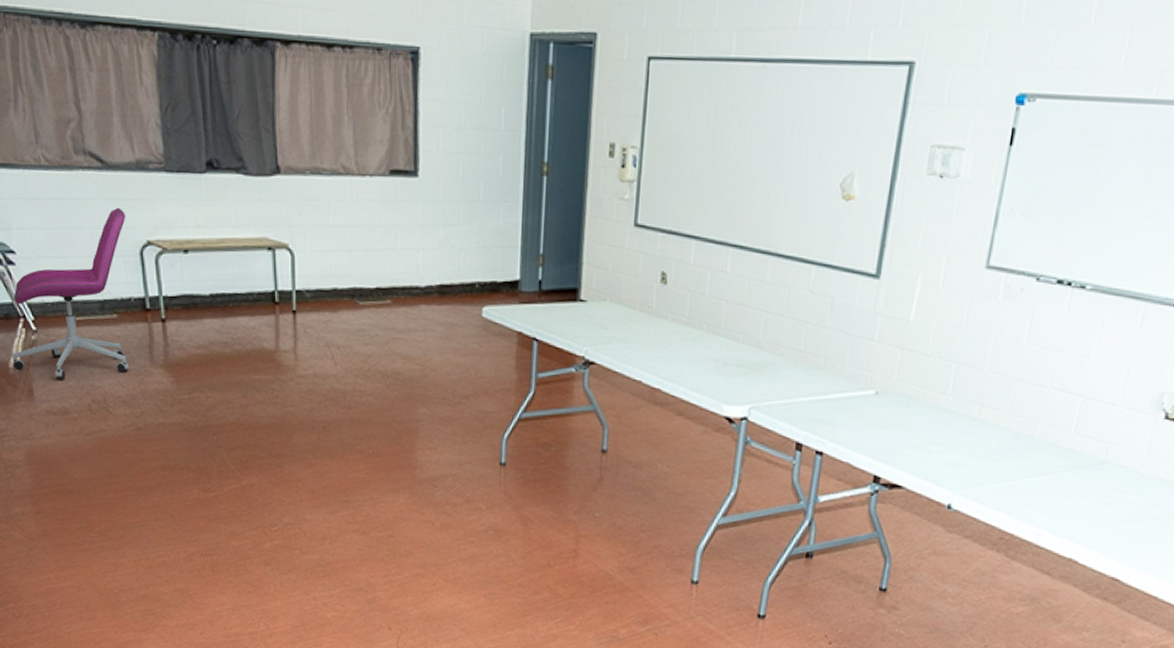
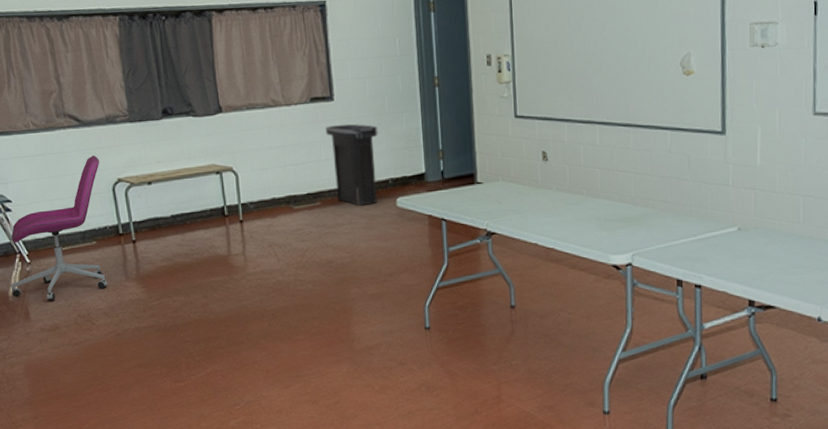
trash can: none [405,207,468,311] -> present [326,124,378,206]

